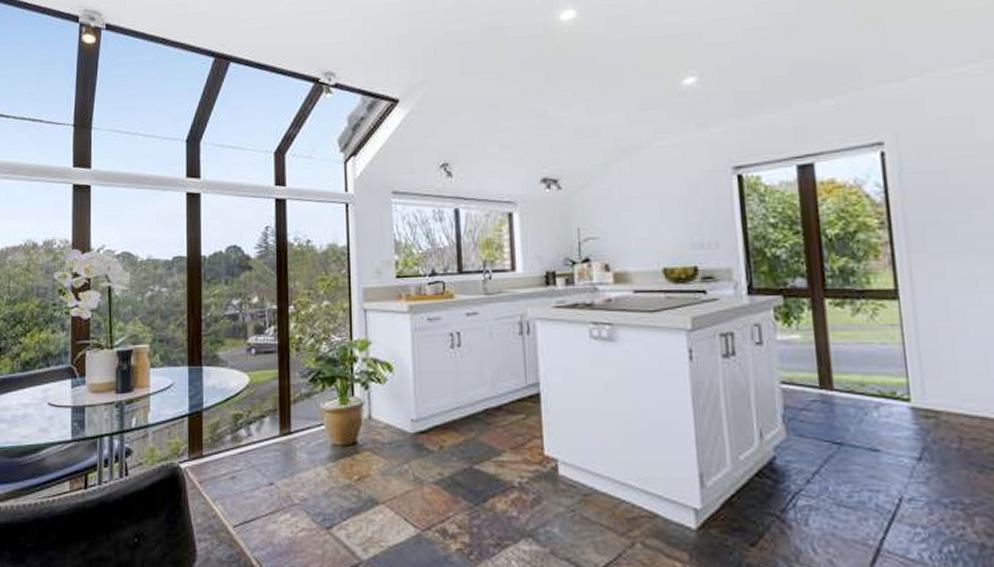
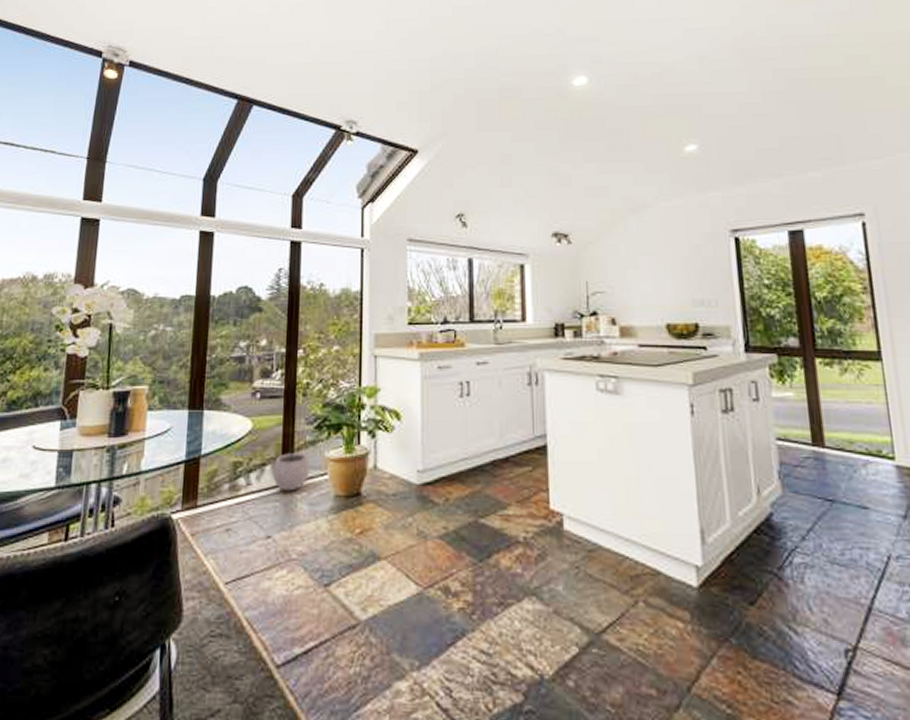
plant pot: none [272,396,307,441] -> present [272,444,310,491]

